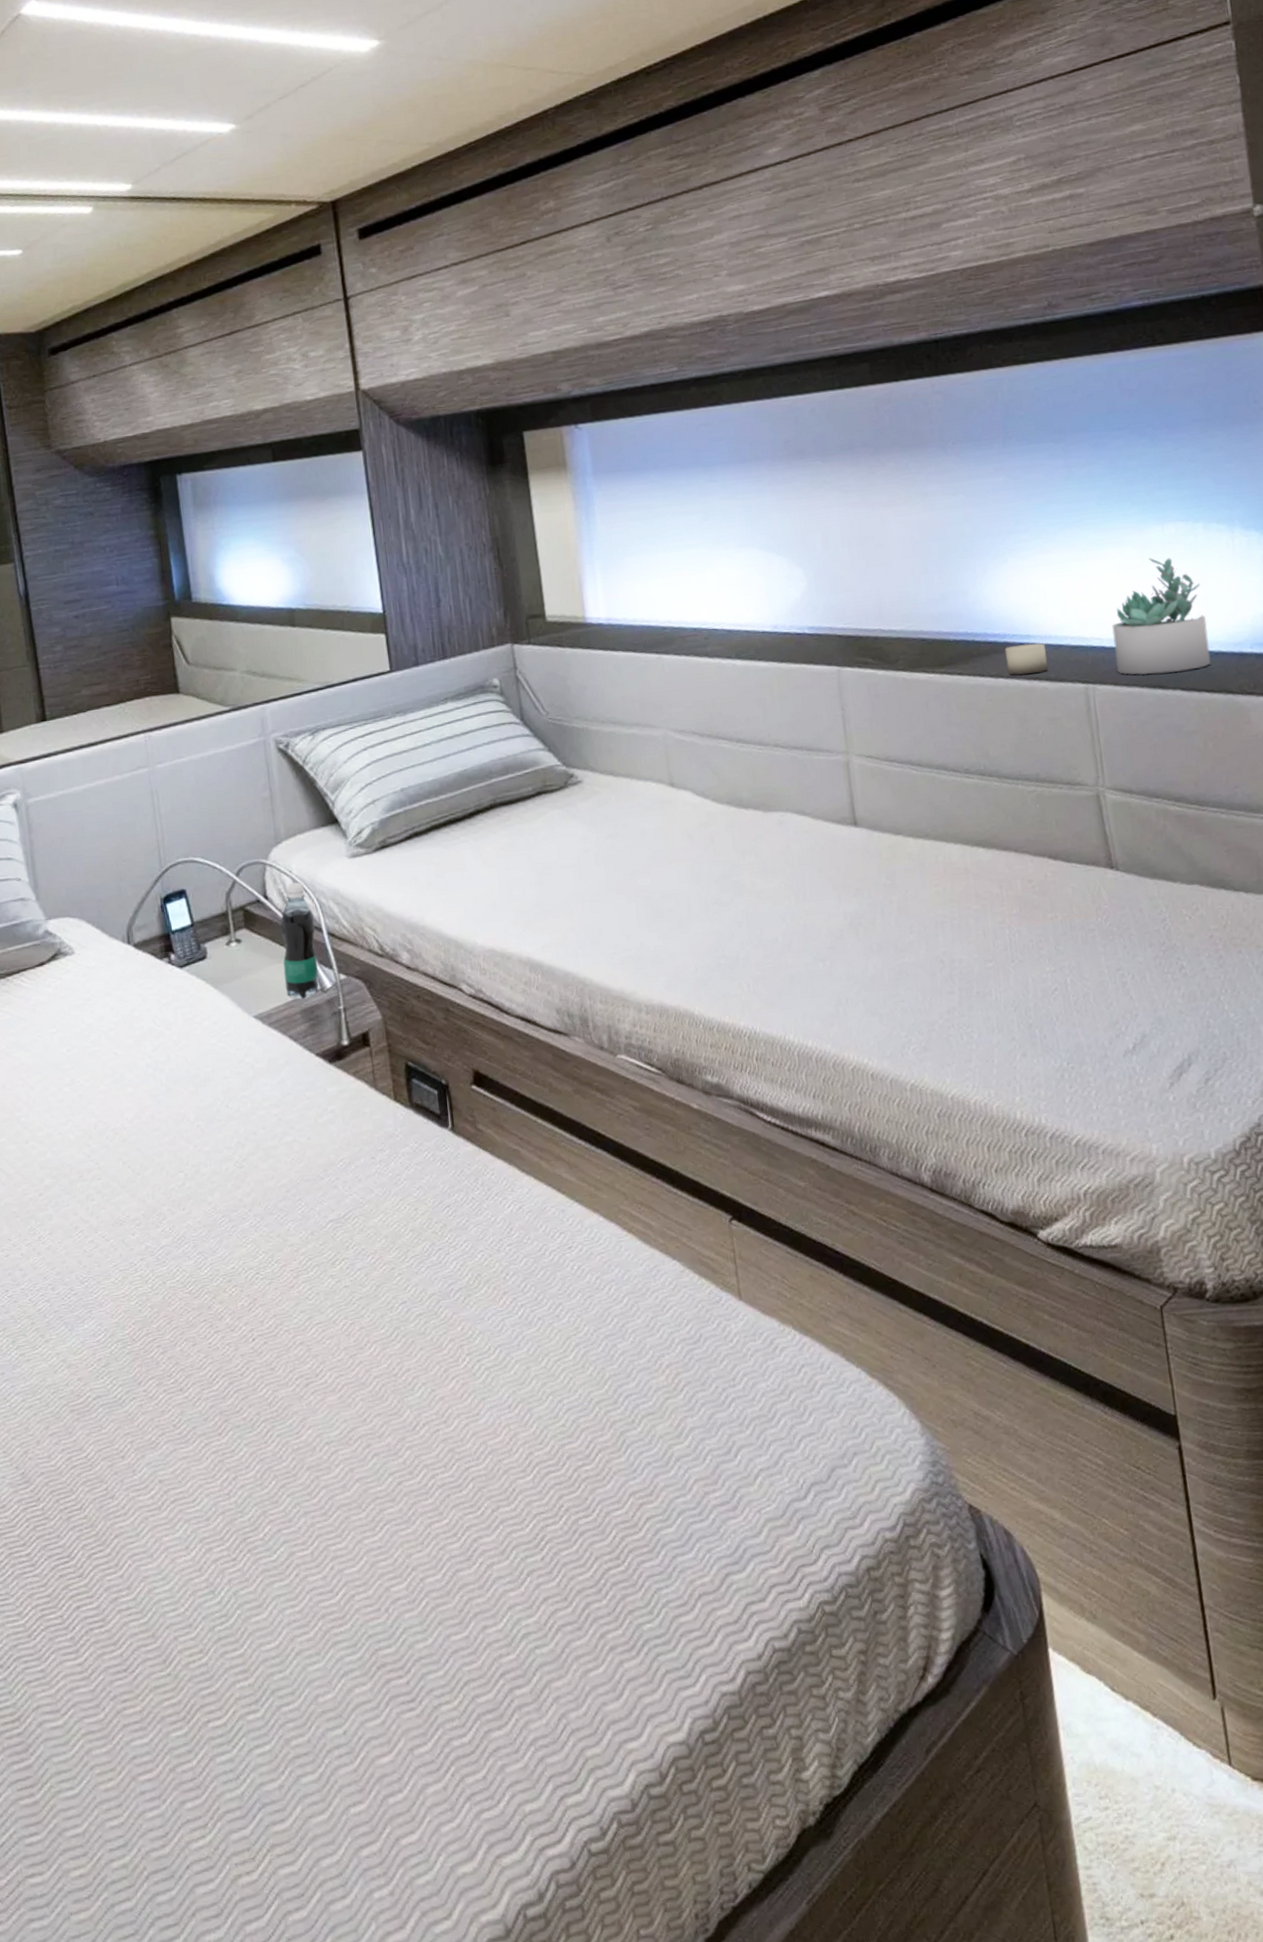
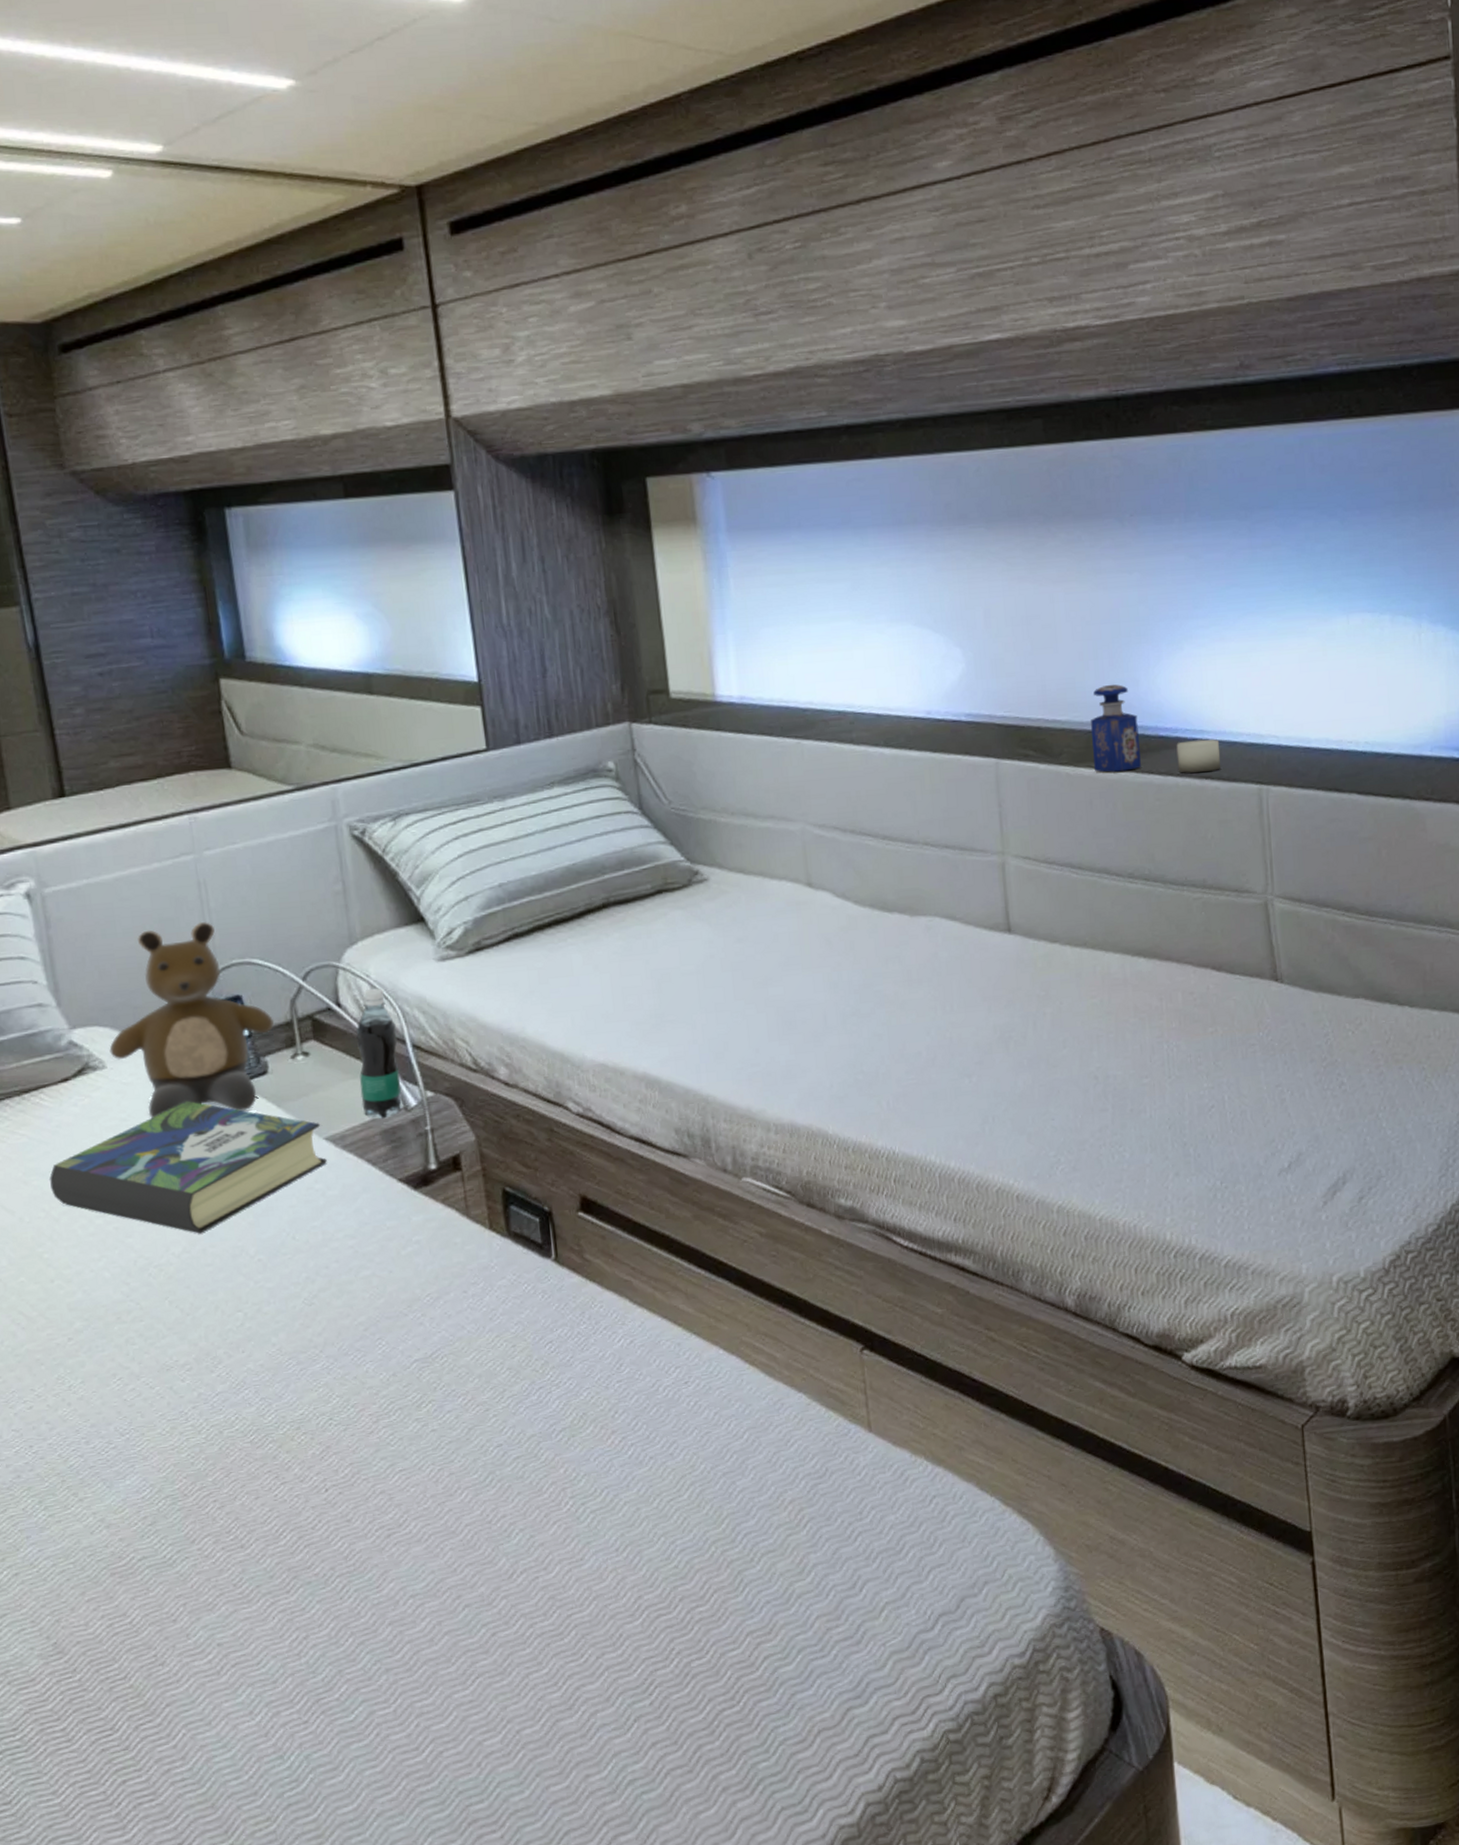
book: none [27,982,255,1102] -> present [49,1101,327,1234]
bear: none [77,825,212,998] -> present [109,921,274,1118]
perfume bottle: none [923,596,973,677] -> present [1090,684,1141,773]
succulent plant: present [1112,558,1211,675] -> none [1290,650,1390,777]

